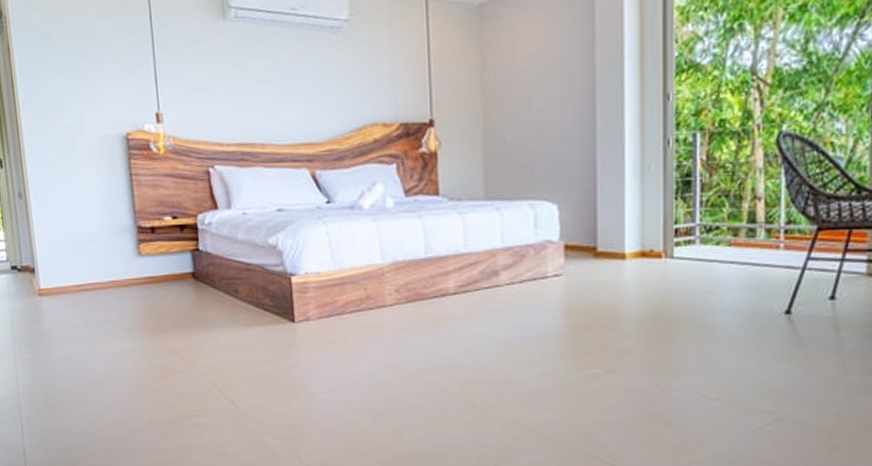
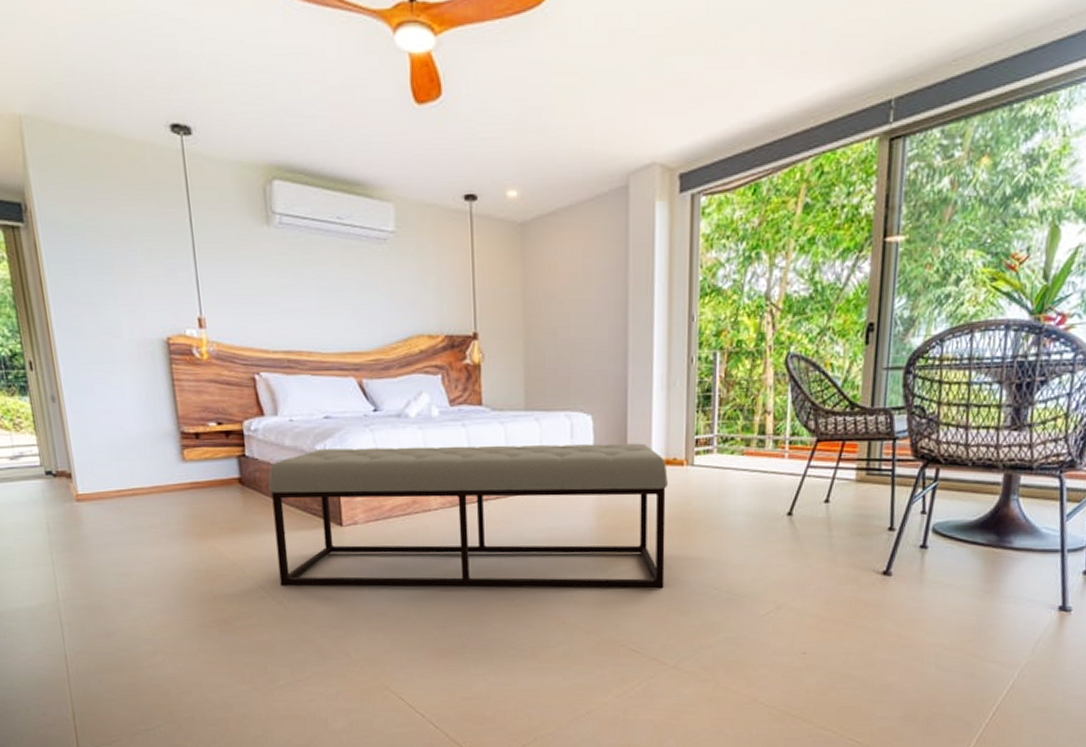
bench: none [221,233,644,395] -> present [268,443,668,589]

